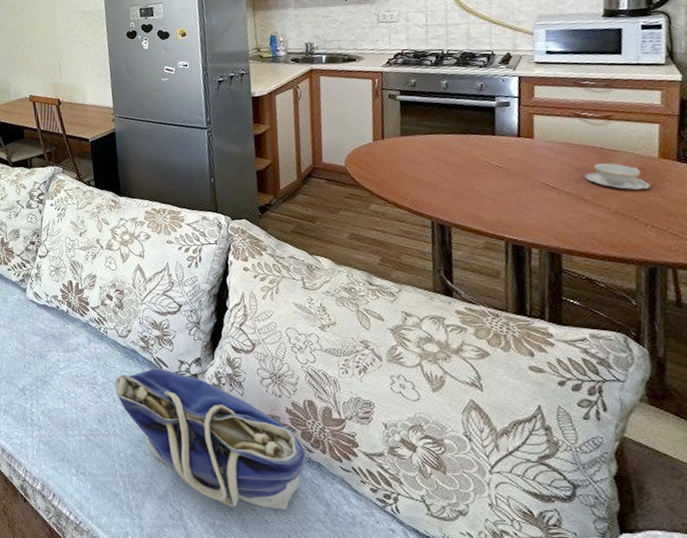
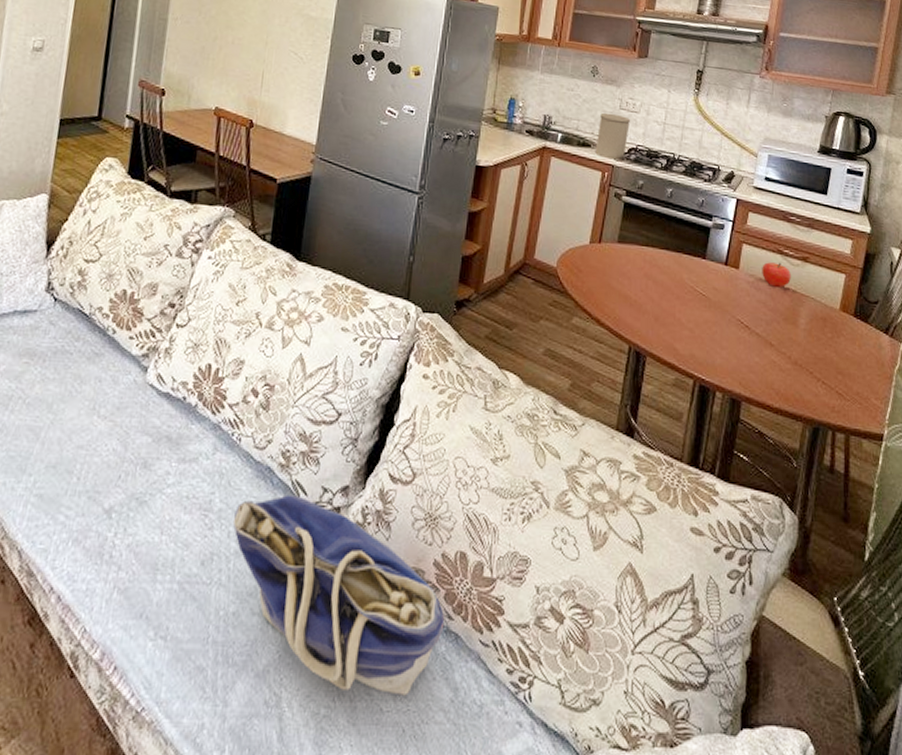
canister: none [359,27,392,68] -> present [595,112,630,161]
fruit: none [559,126,595,149] -> present [762,262,791,289]
teacup: present [584,163,651,190] -> none [775,307,829,342]

